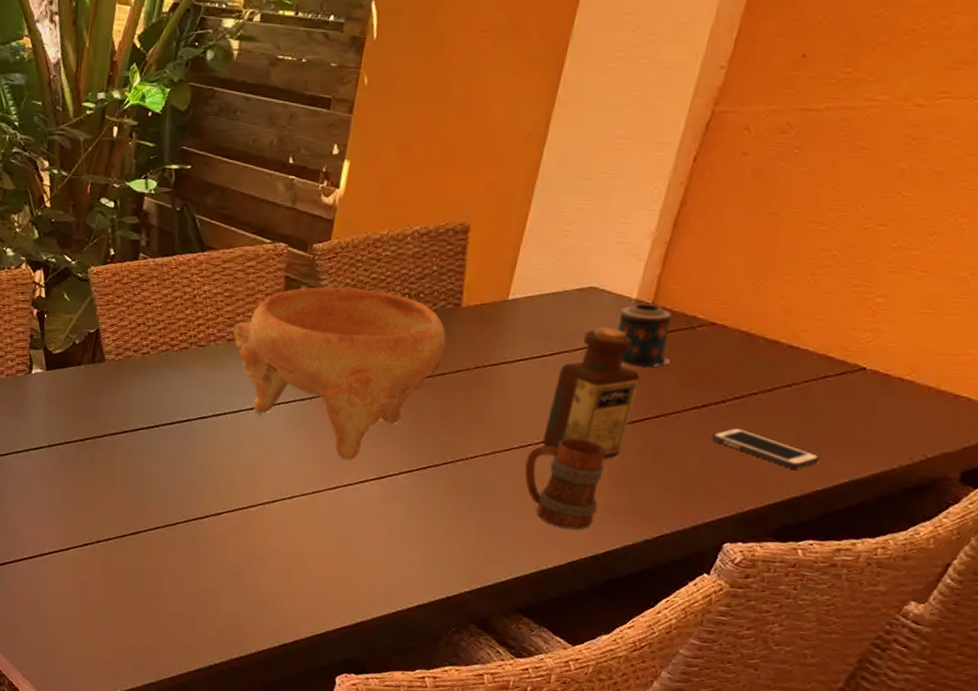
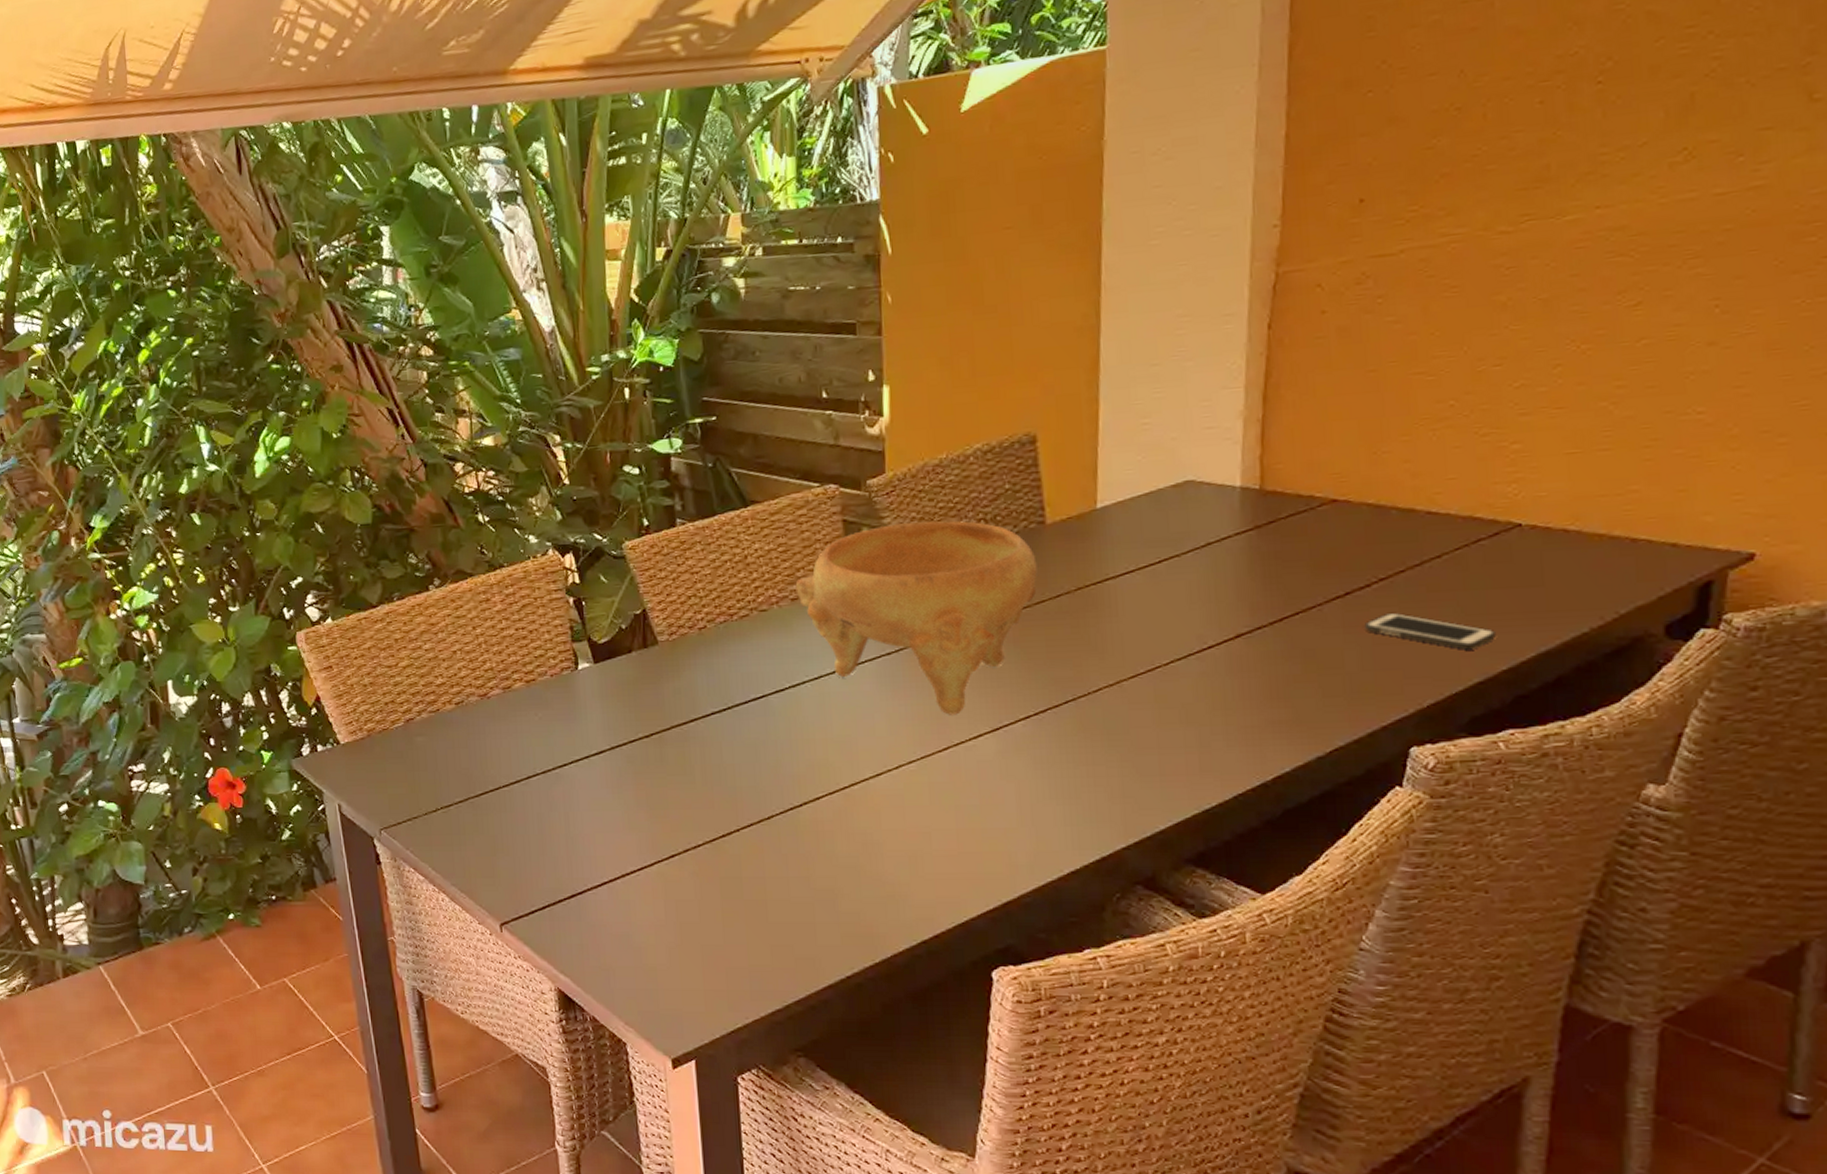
mug: present [524,437,607,530] -> none [1158,651,1253,757]
bottle: present [542,326,641,459] -> none [1171,522,1267,670]
candle: present [617,303,673,367] -> none [1226,489,1297,560]

